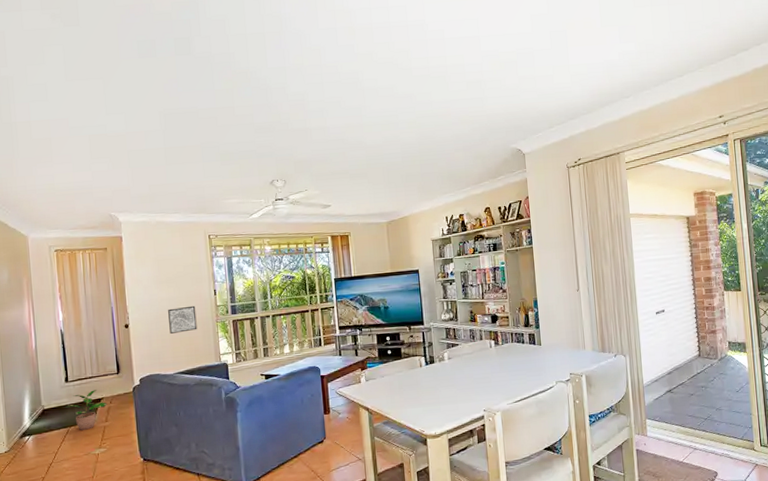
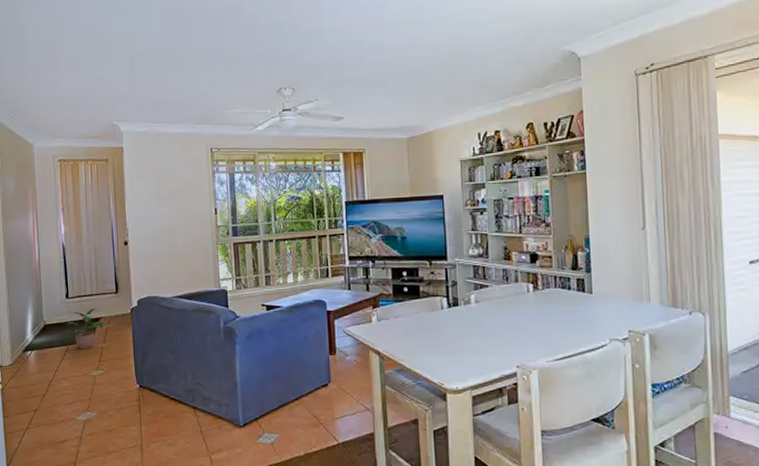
wall art: present [168,305,197,334] -> none [167,224,197,254]

